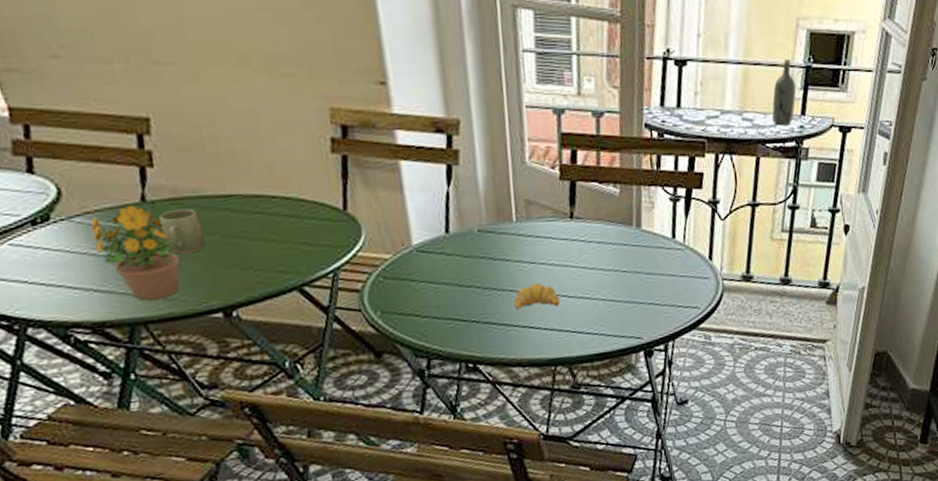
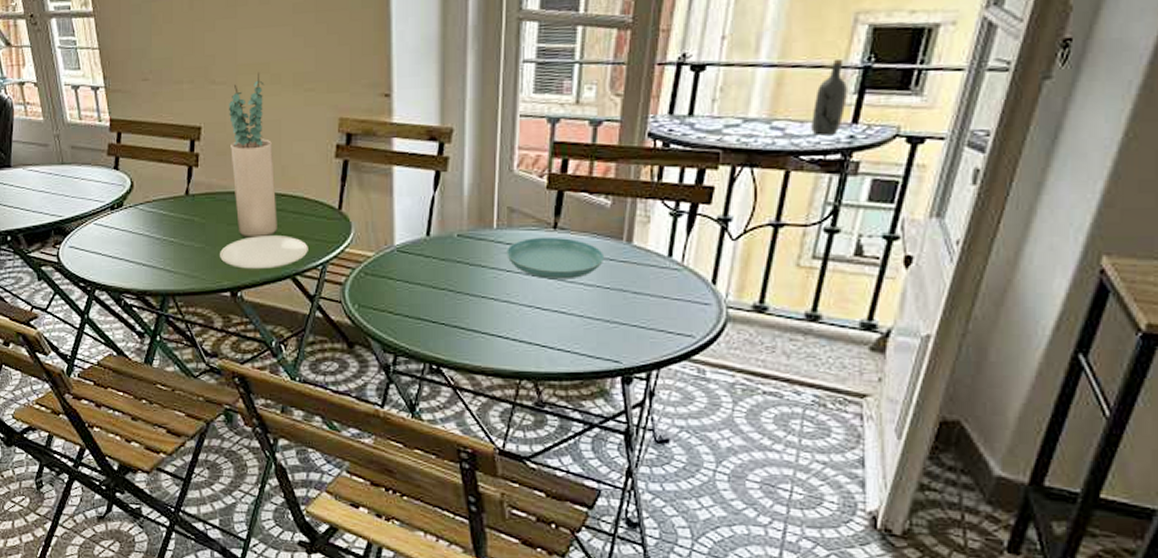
flowerpot: present [90,204,180,301] -> none [147,197,205,276]
mug: present [159,208,206,254] -> none [196,201,227,239]
vase: none [184,51,272,250] -> present [229,71,277,239]
plate: none [201,243,314,285] -> present [220,236,308,269]
croissant: present [514,283,559,309] -> none [485,292,532,318]
saucer: none [528,226,619,268] -> present [507,236,605,280]

